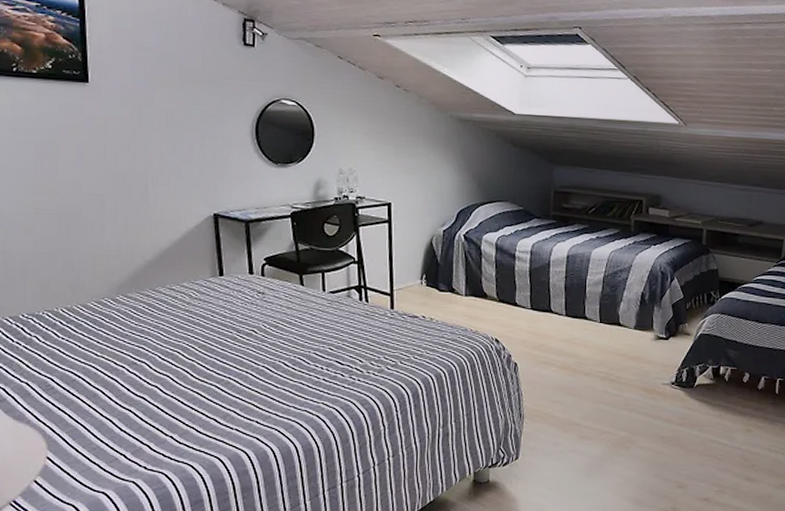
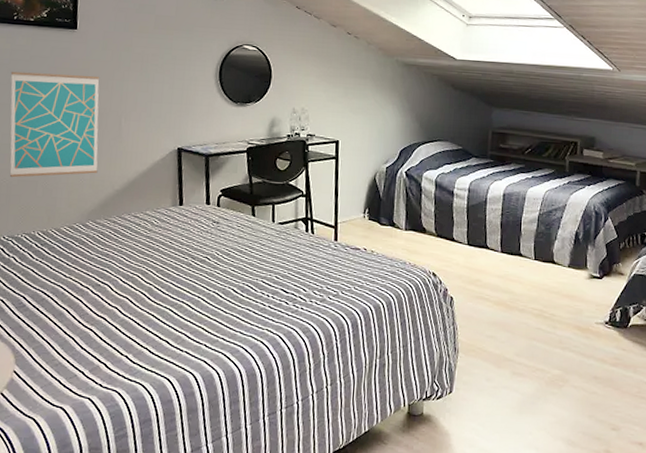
wall art: none [14,131,125,250] -> present [10,71,100,178]

